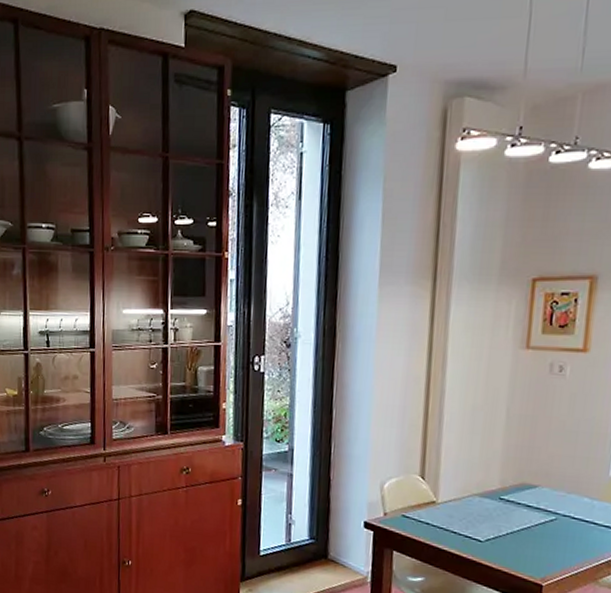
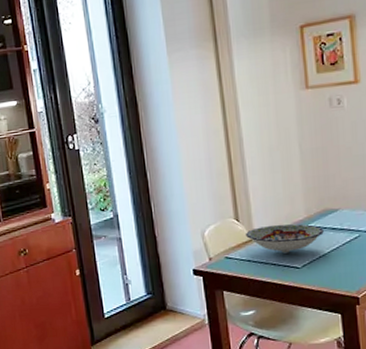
bowl: none [429,489,517,524] -> present [246,224,324,254]

